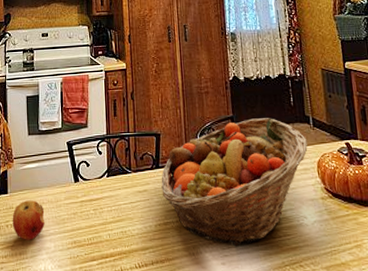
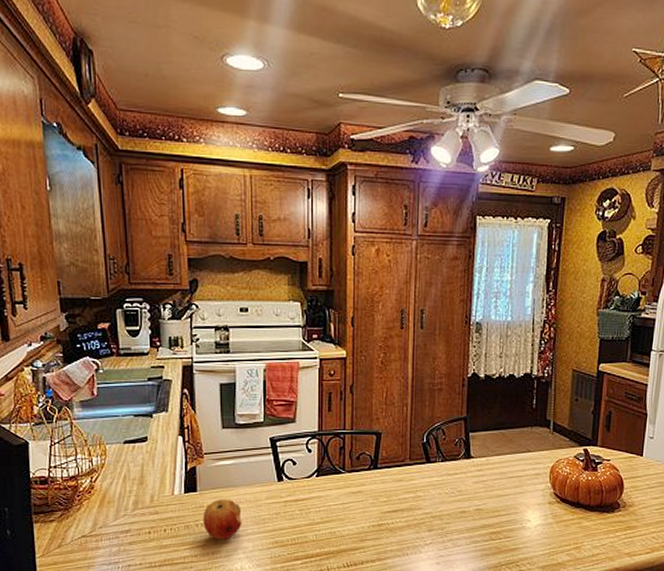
fruit basket: present [161,118,308,247] -> none [378,420,544,548]

